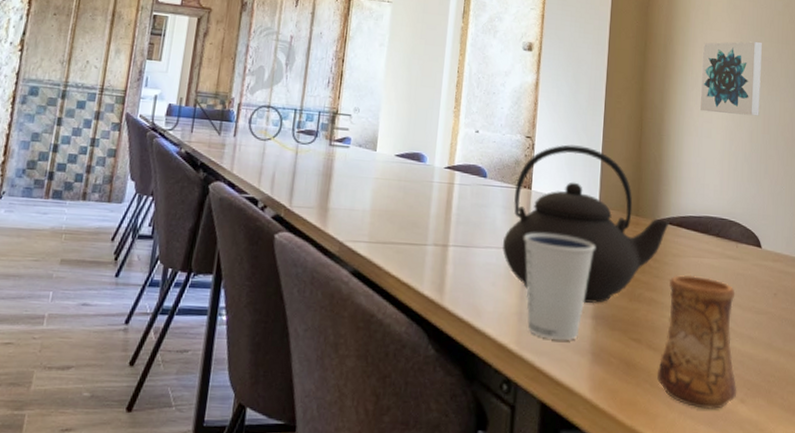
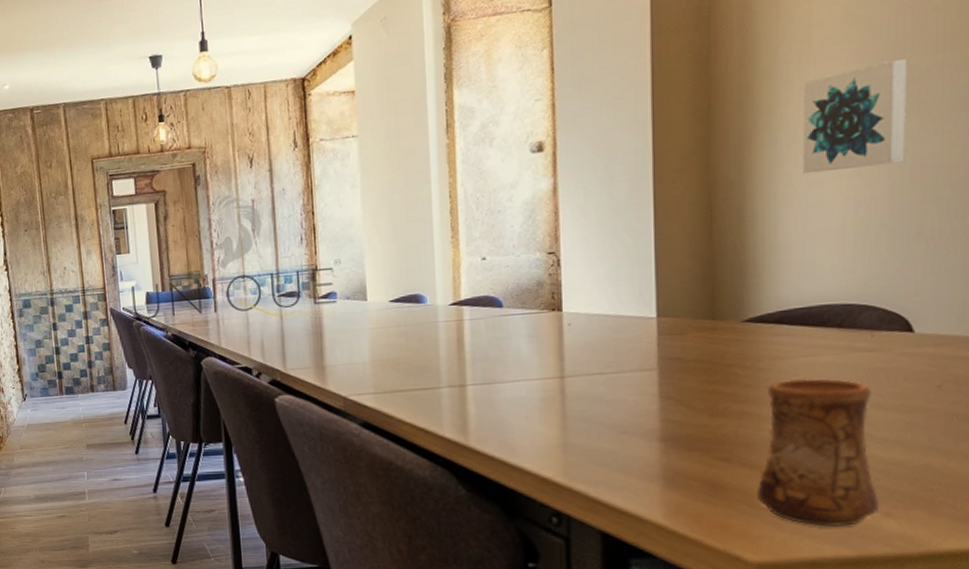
teapot: present [502,144,669,303] -> none [532,250,763,425]
dixie cup: present [524,232,595,340] -> none [559,355,656,468]

